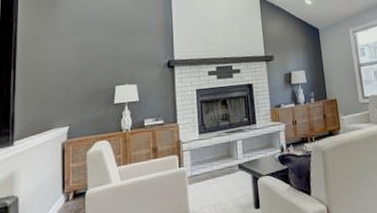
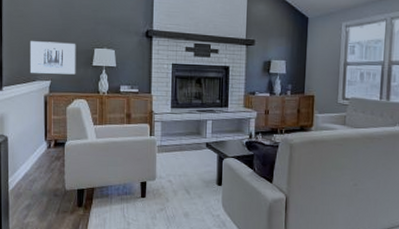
wall art: none [45,84,96,123] -> present [29,41,76,75]

